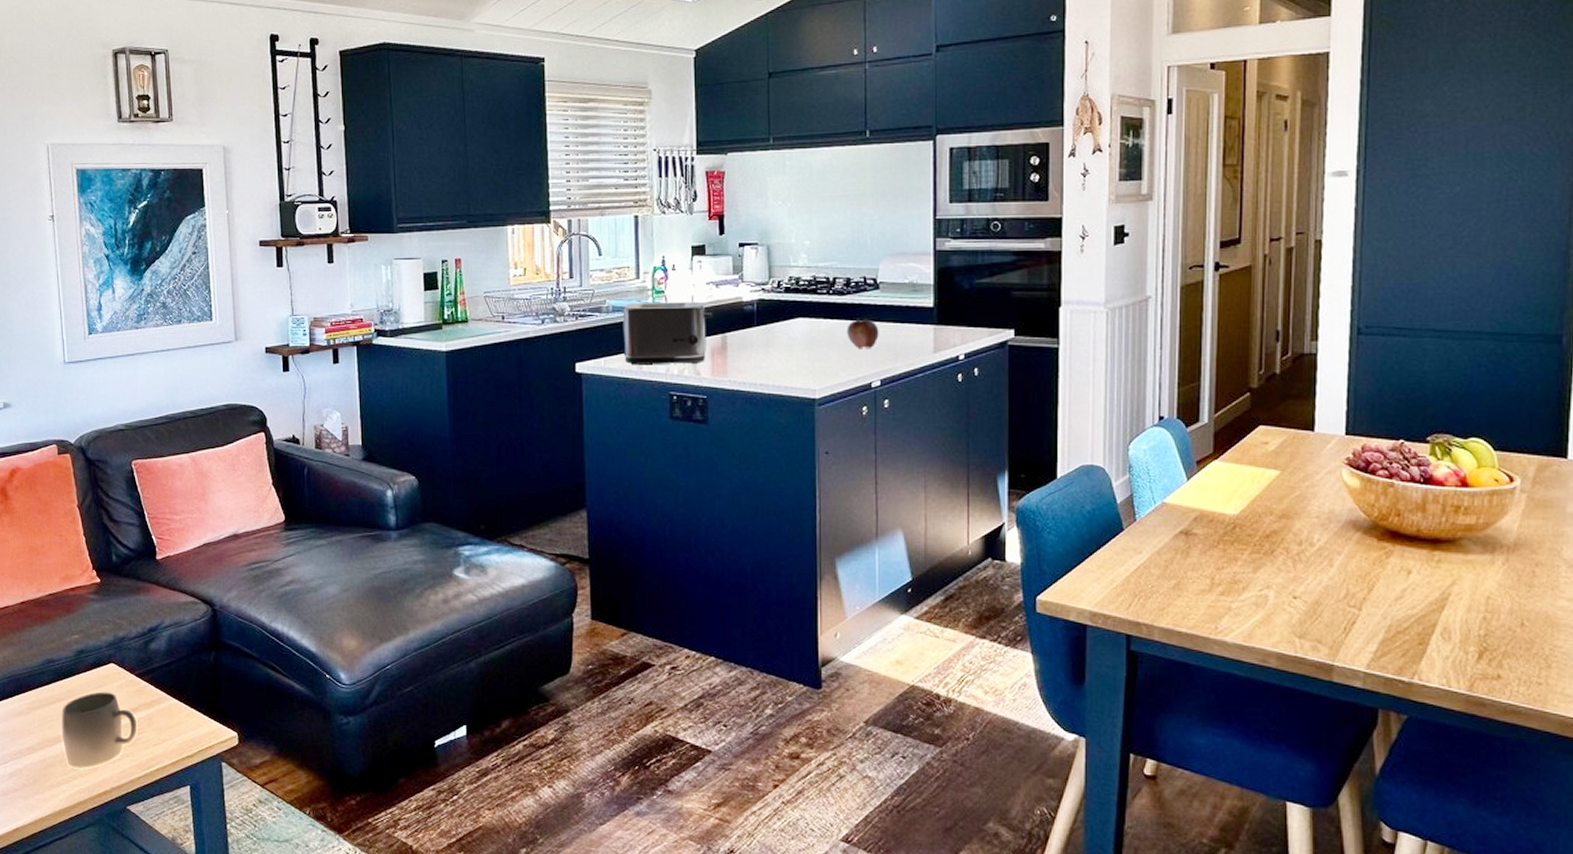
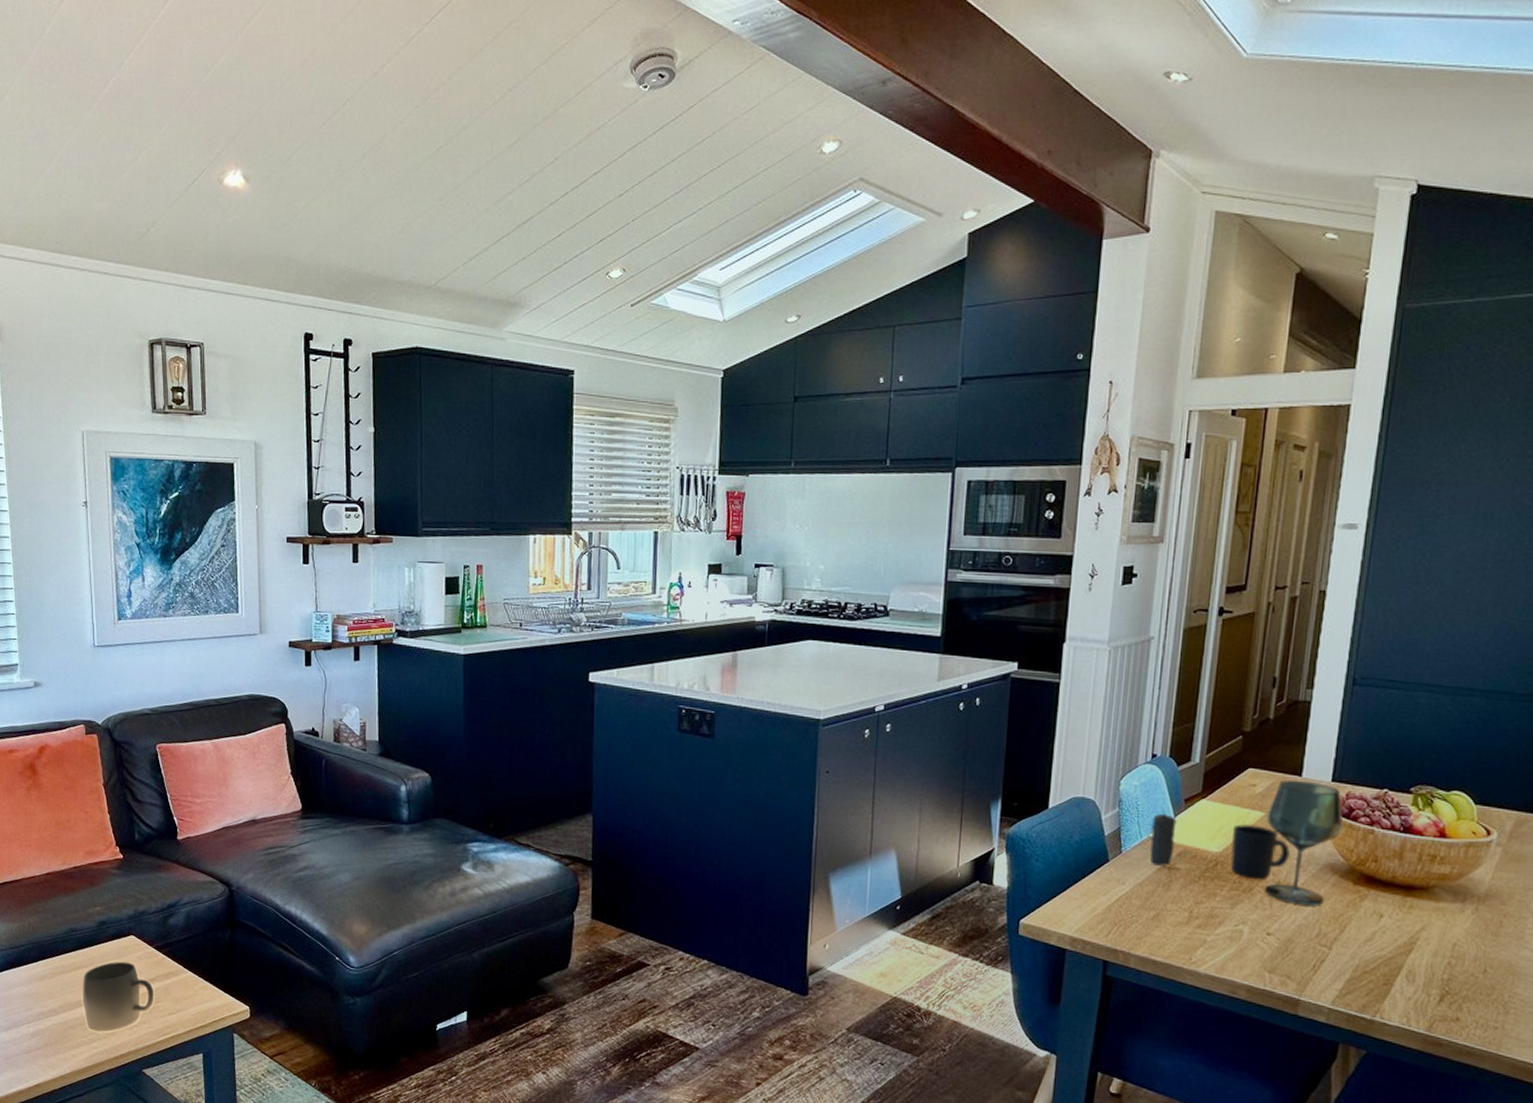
toaster: present [623,301,713,365] -> none [636,617,725,679]
fruit: present [846,318,879,349] -> none [854,643,886,674]
candle: none [1165,470,1190,532] -> present [1149,806,1177,867]
mug: none [1248,483,1311,542] -> present [1230,823,1291,880]
wine glass: none [1281,435,1361,565] -> present [1264,780,1344,906]

